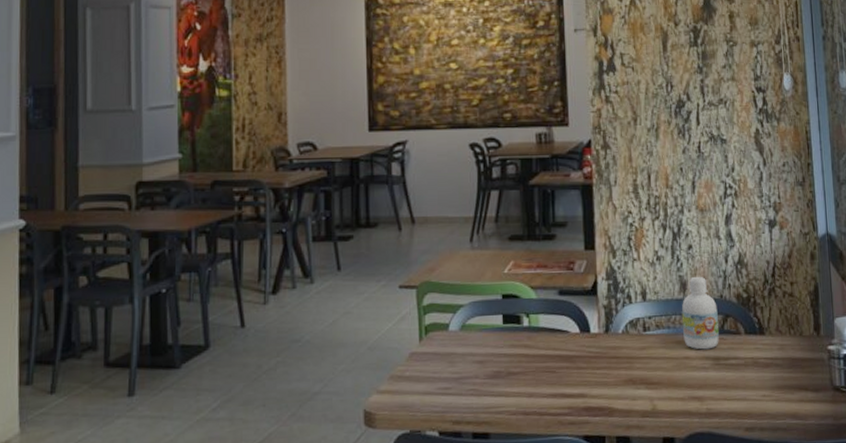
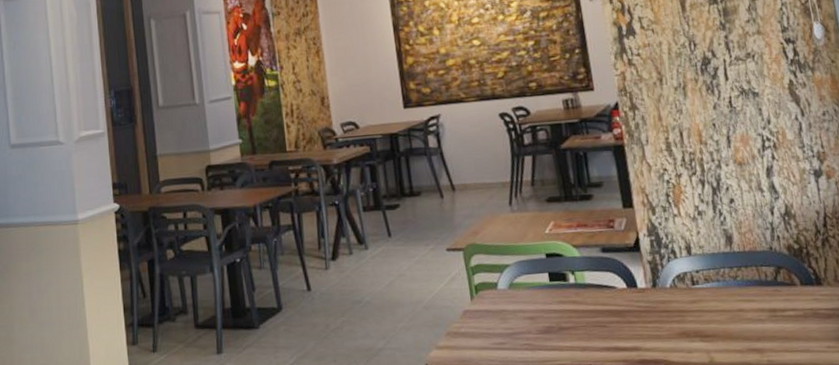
bottle: present [681,276,720,350] -> none [729,229,774,302]

